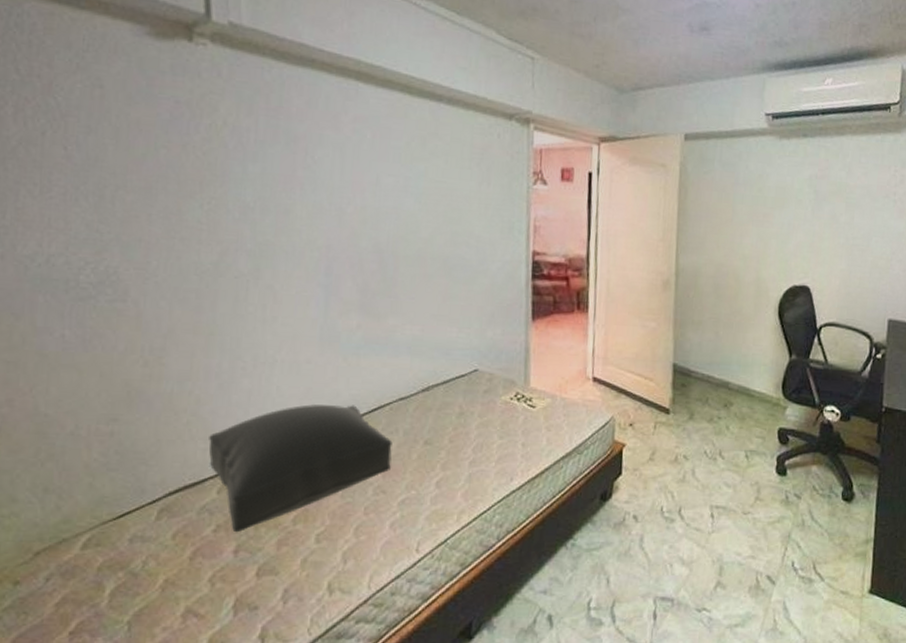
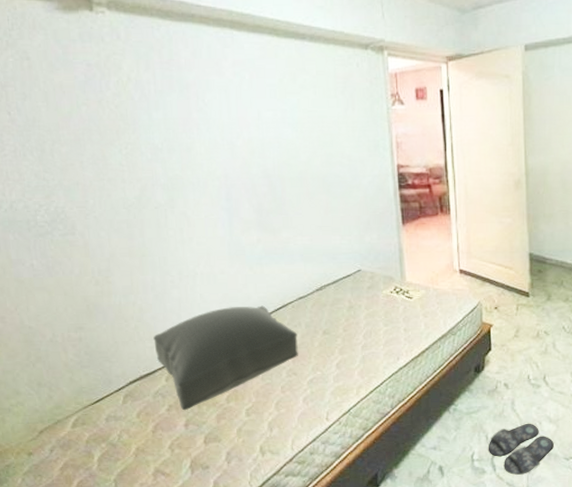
slippers: none [609,564,685,628] -> present [489,423,554,475]

